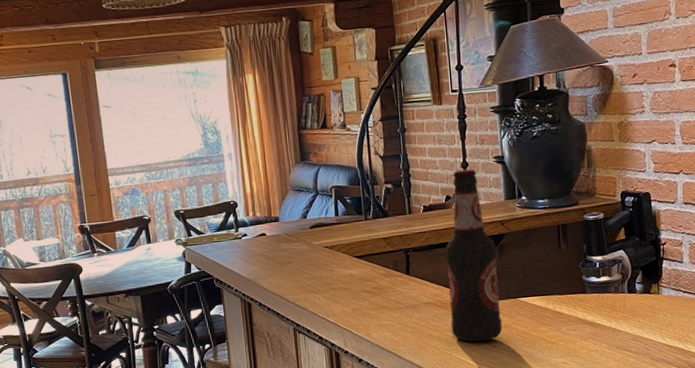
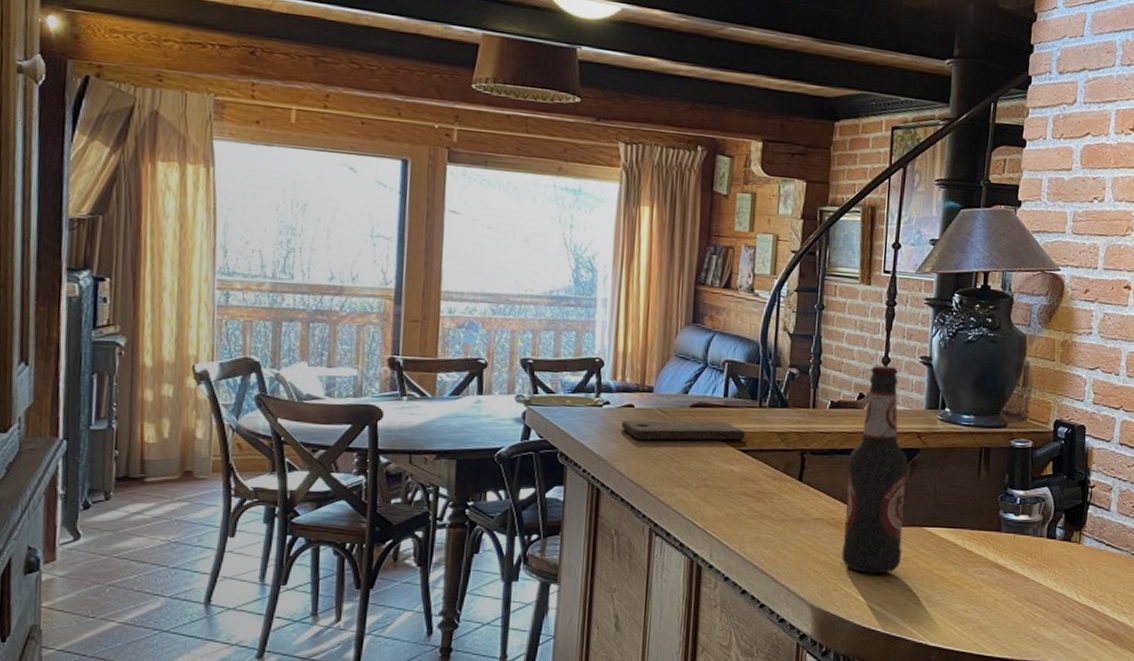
cutting board: none [259,235,358,260] -> present [622,419,746,440]

